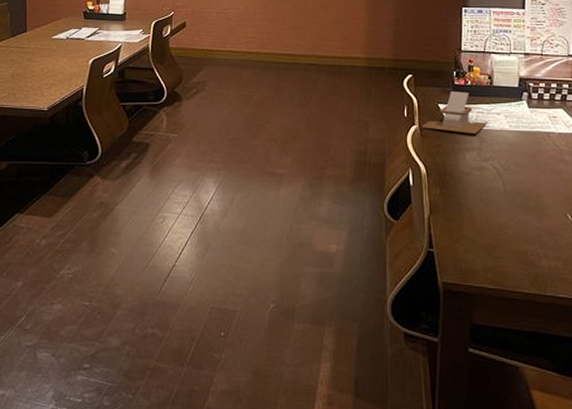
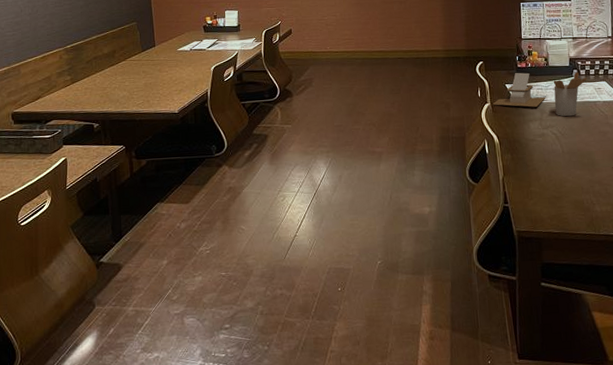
utensil holder: none [497,96,541,149] -> present [553,72,588,117]

